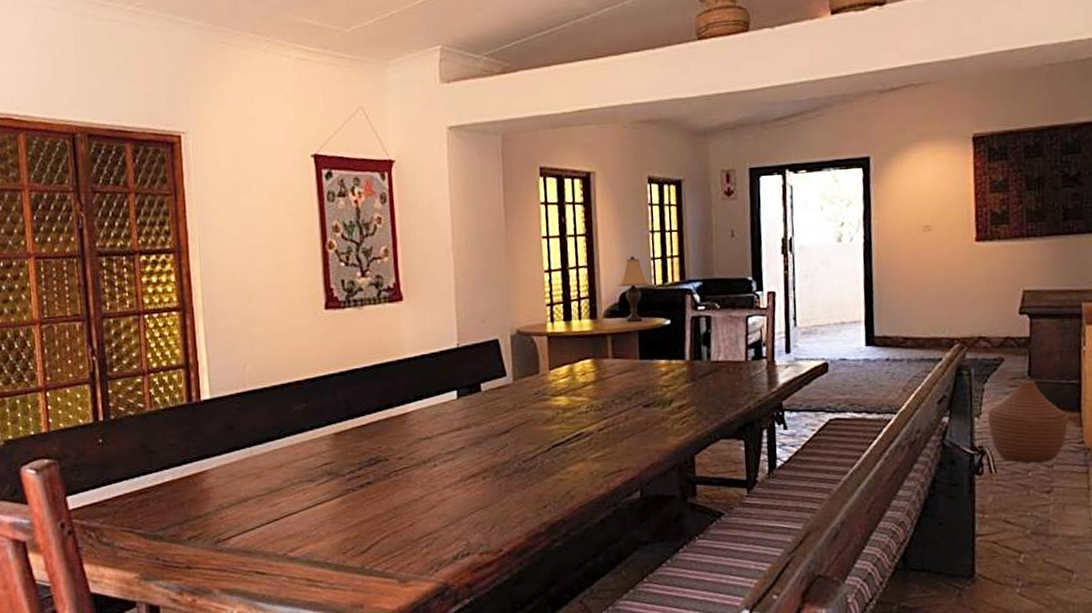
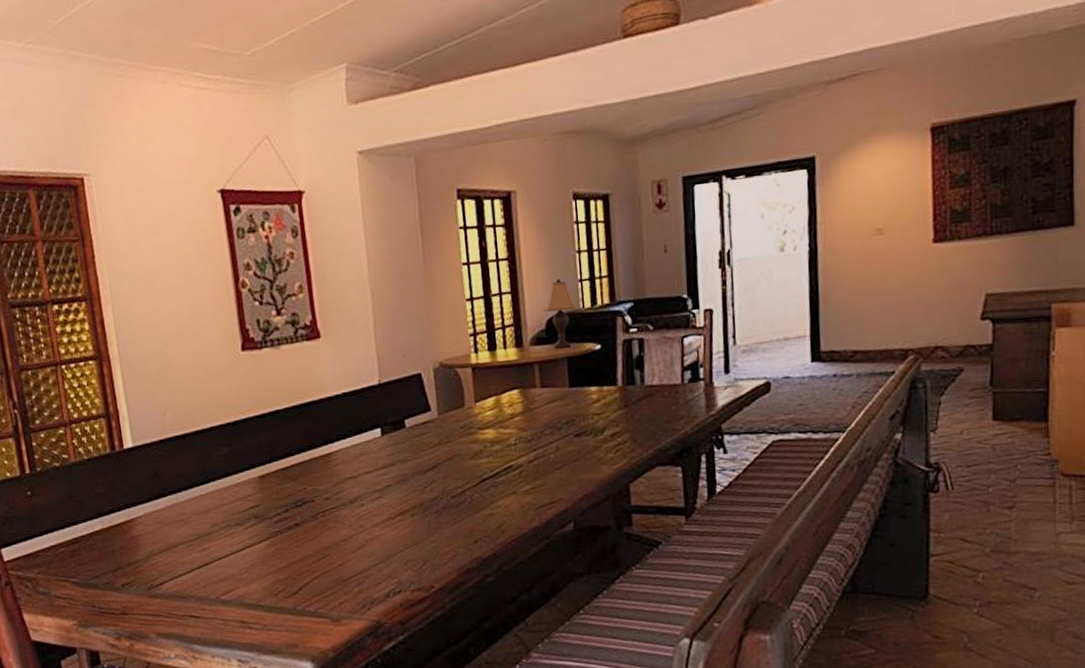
woven basket: present [987,379,1069,463] -> none [944,389,1034,478]

